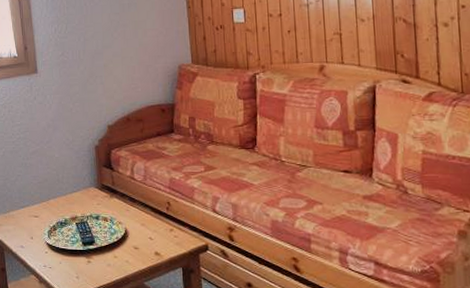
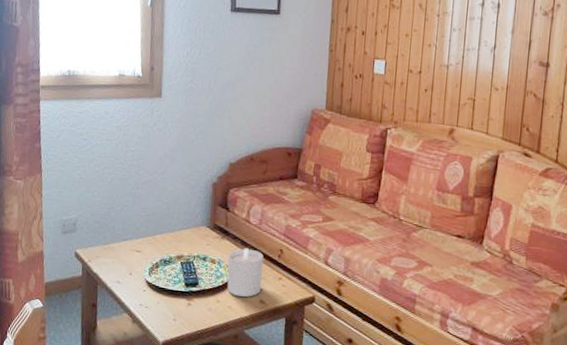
candle: none [118,204,154,251] -> present [227,248,264,297]

